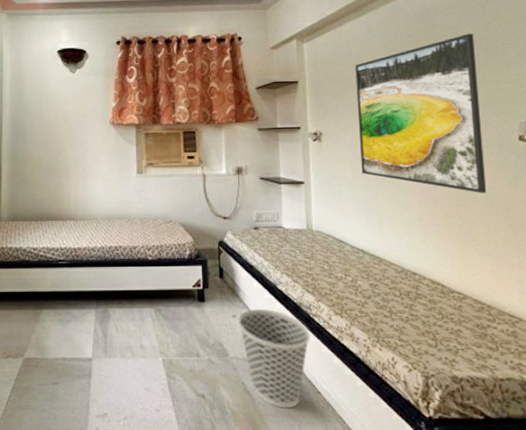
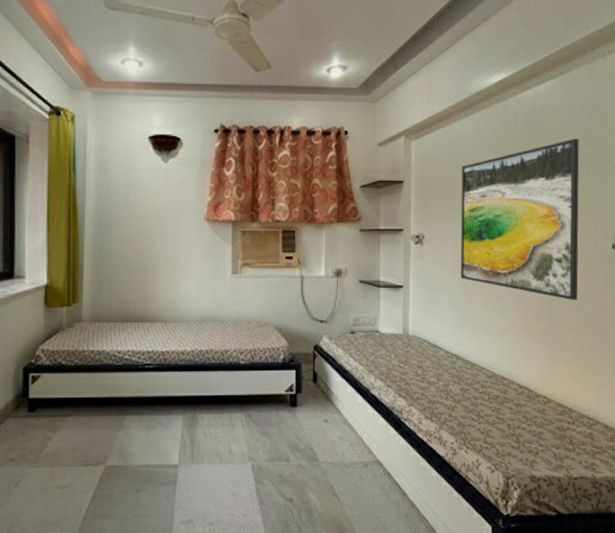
wastebasket: present [238,309,311,409] -> none [330,414,400,510]

